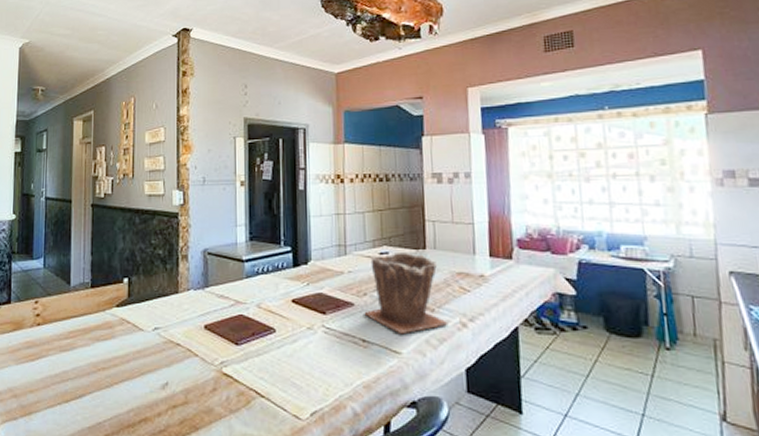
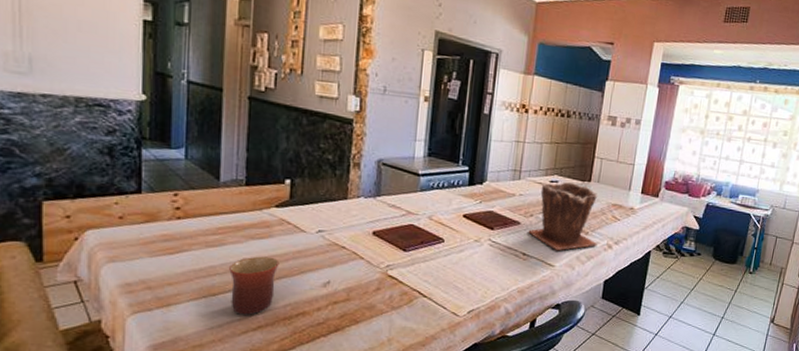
mug: none [79,358,122,423] -> present [229,256,280,315]

